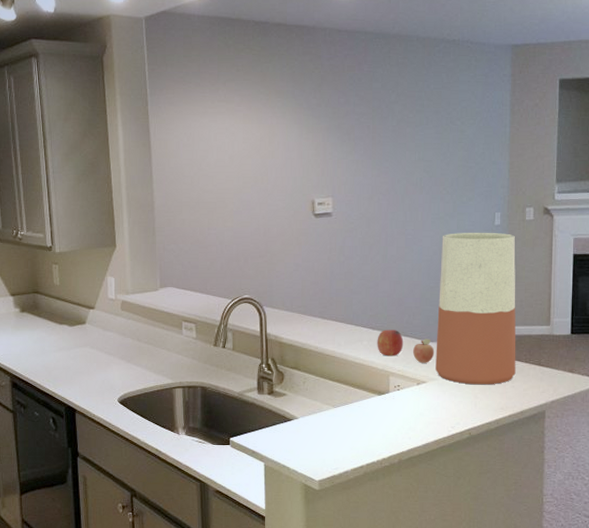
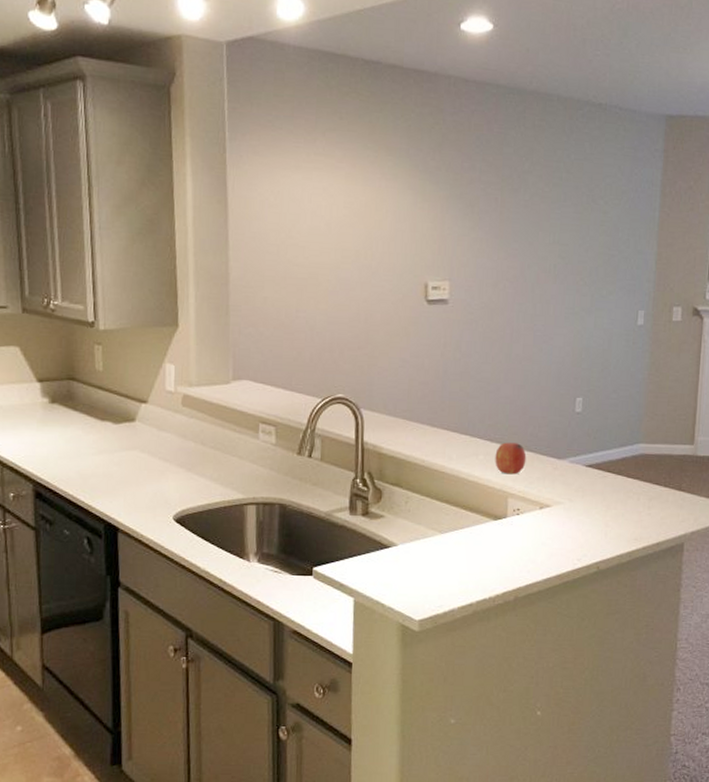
fruit: present [413,339,435,363] -> none [537,455,562,484]
vase: present [435,232,516,385] -> none [562,331,660,512]

